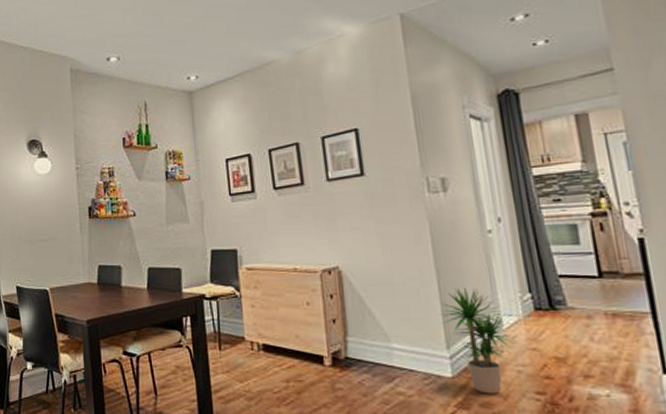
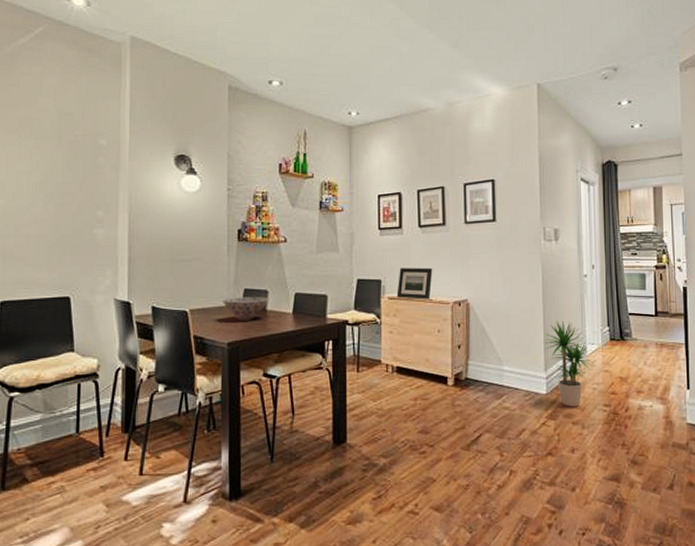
bowl: none [78,273,122,298] -> present [222,297,268,321]
picture frame: none [255,233,295,269] -> present [397,268,433,299]

